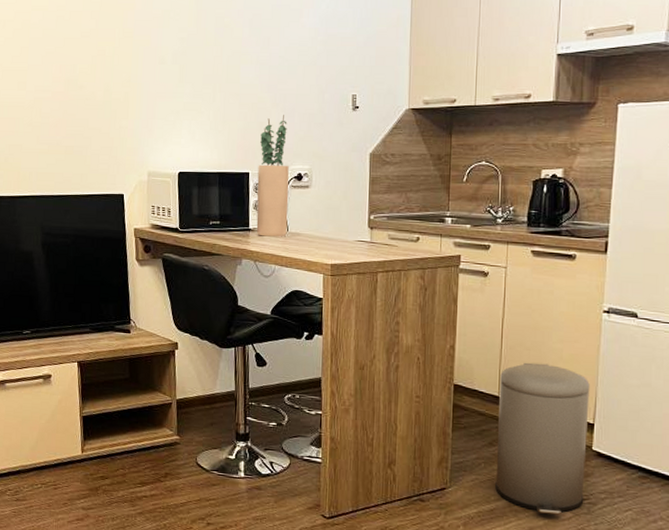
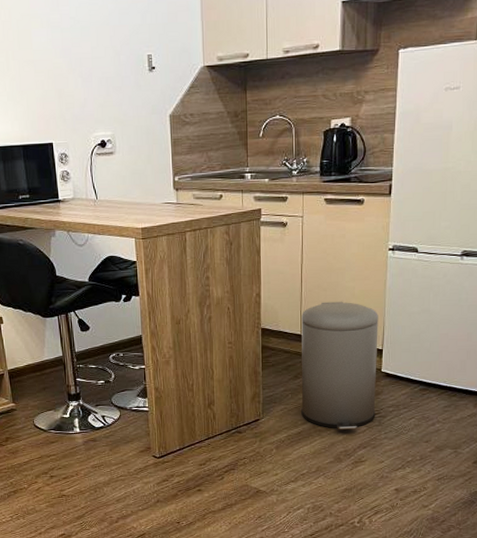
vase: present [256,115,289,237] -> none [60,80,97,207]

